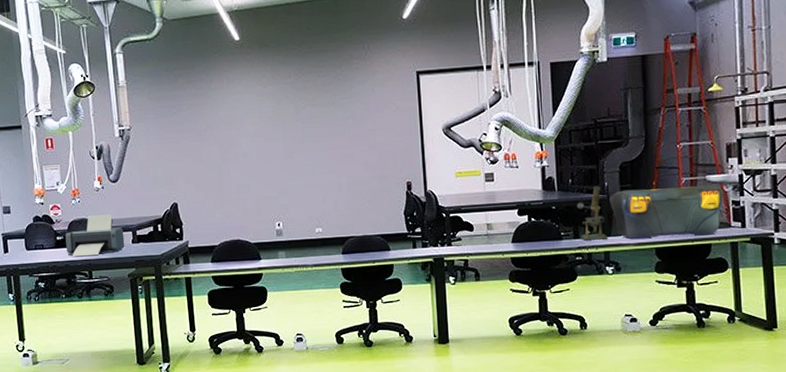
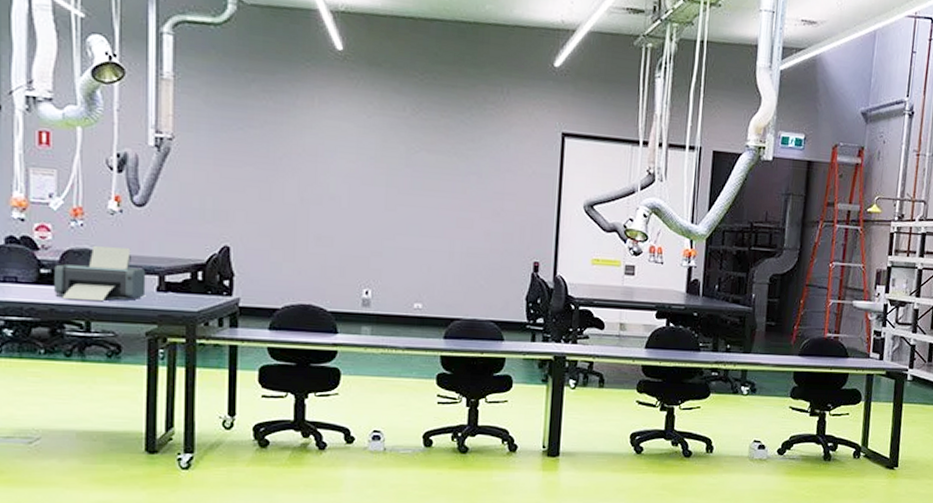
microscope: present [576,186,607,241] -> none [719,296,748,356]
toolbox: present [609,184,724,240] -> none [754,304,868,364]

